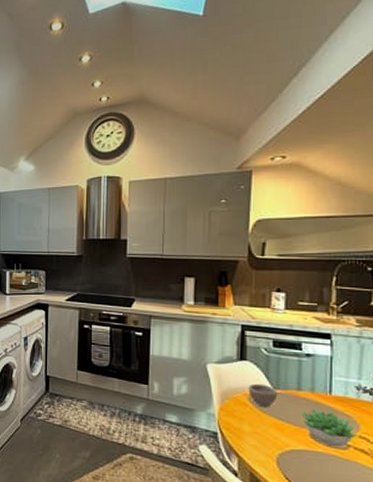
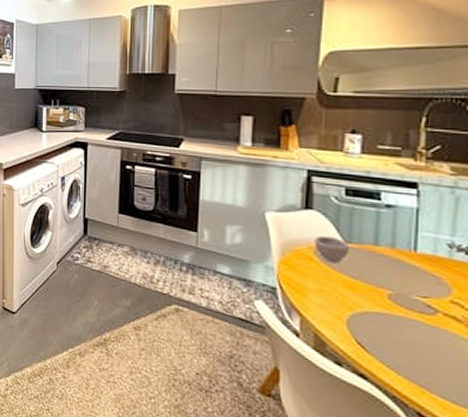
succulent plant: present [301,408,359,447] -> none [378,266,450,312]

